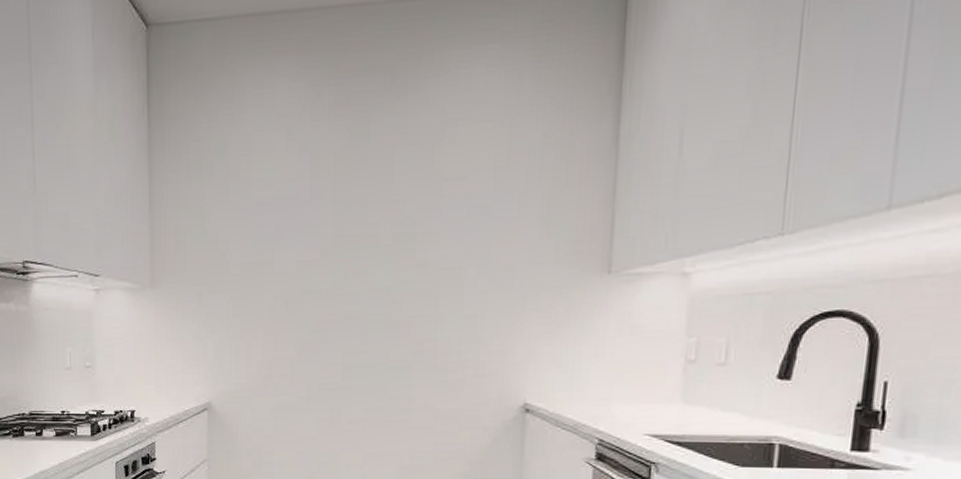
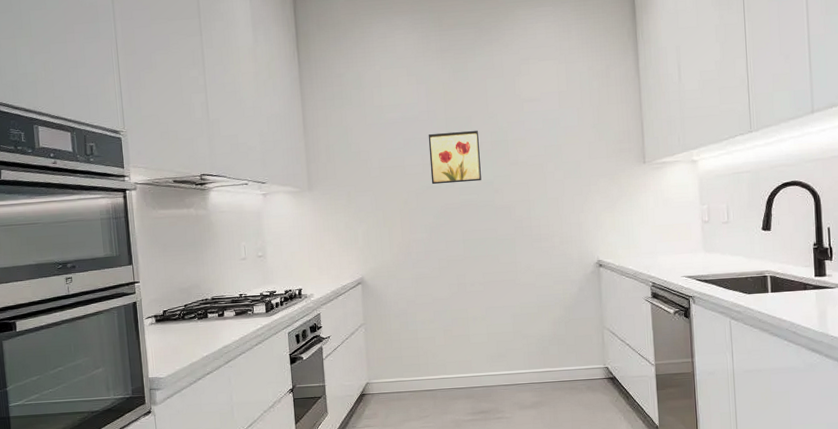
wall art: none [307,217,376,289] -> present [428,130,481,185]

